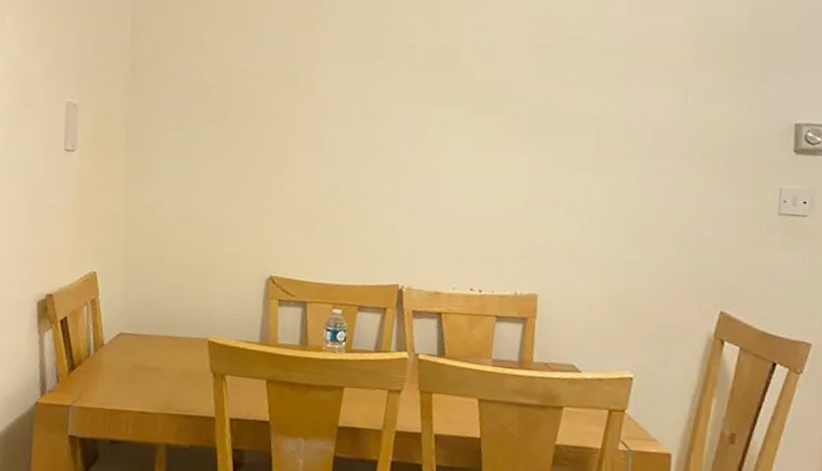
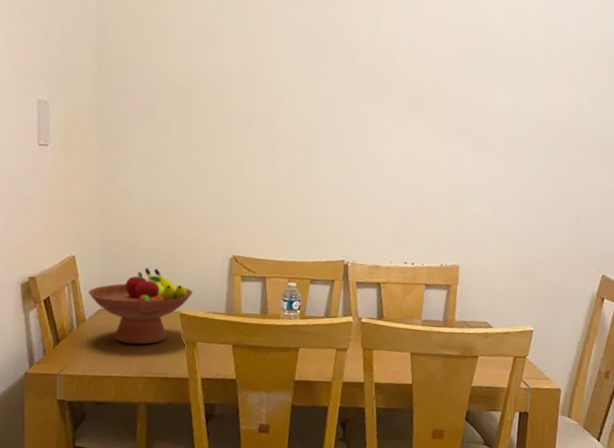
fruit bowl: none [108,287,224,376] -> present [88,268,194,345]

